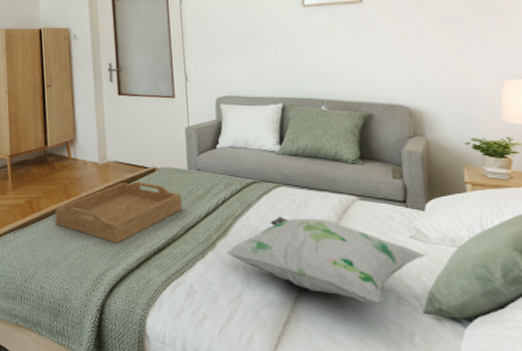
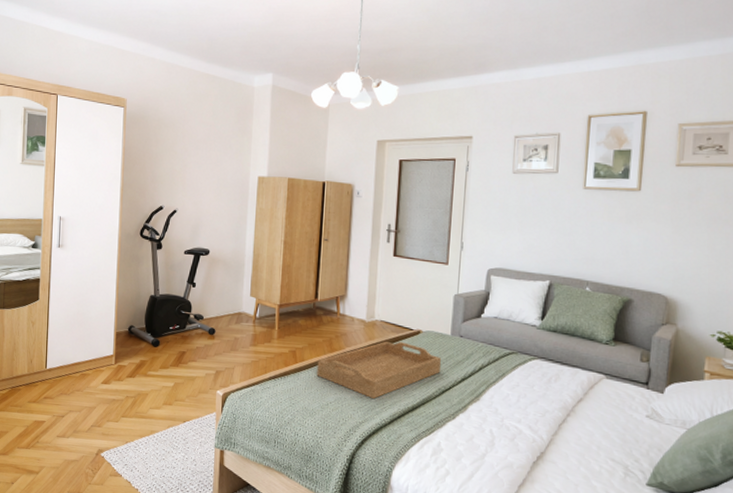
decorative pillow: present [226,217,426,304] -> none [475,387,657,474]

